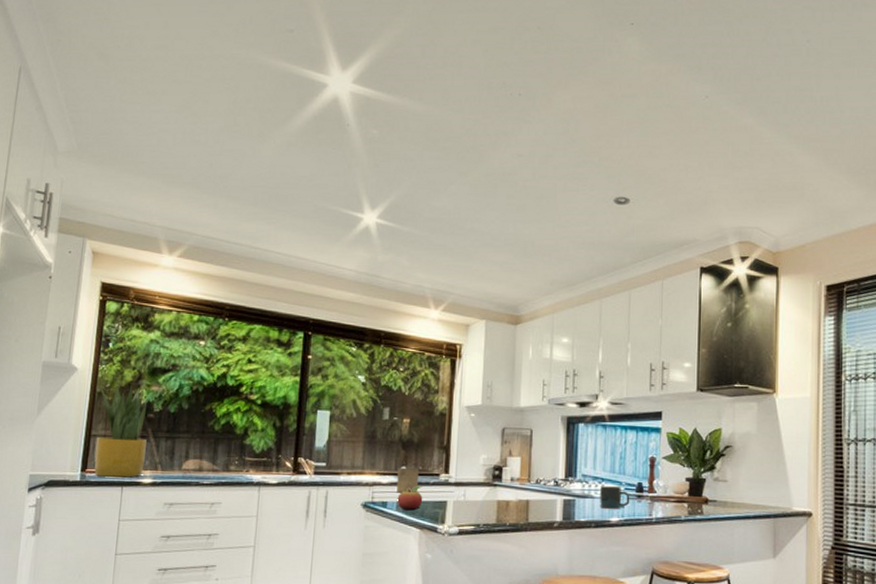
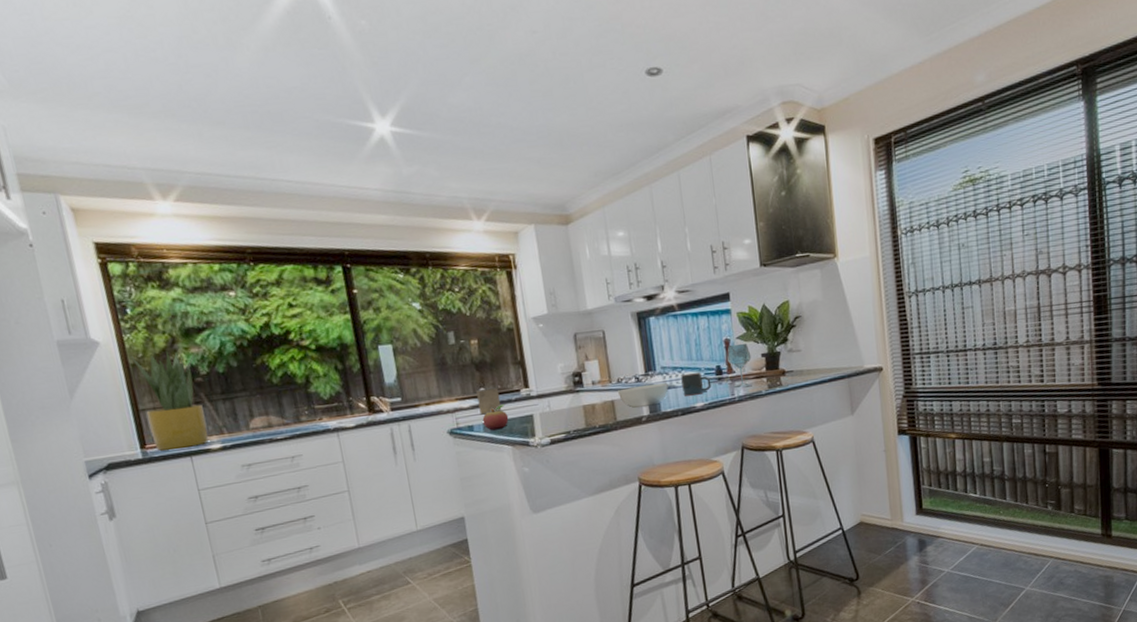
bowl: none [534,490,587,513] -> present [617,383,669,409]
wine glass: none [650,464,675,510] -> present [727,343,752,389]

